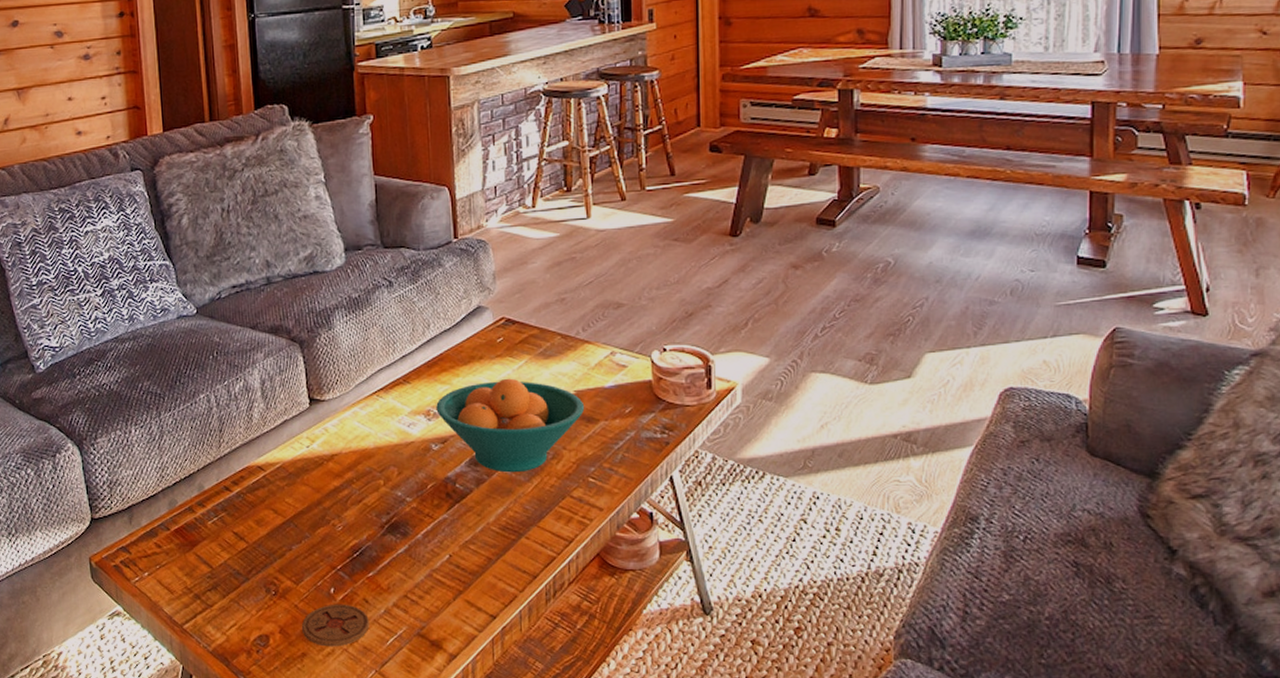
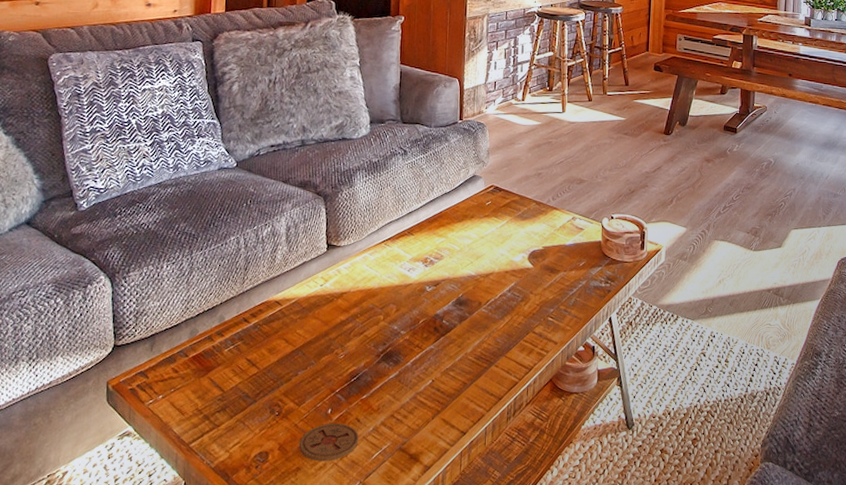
fruit bowl: present [436,378,585,473] -> none [433,234,550,312]

